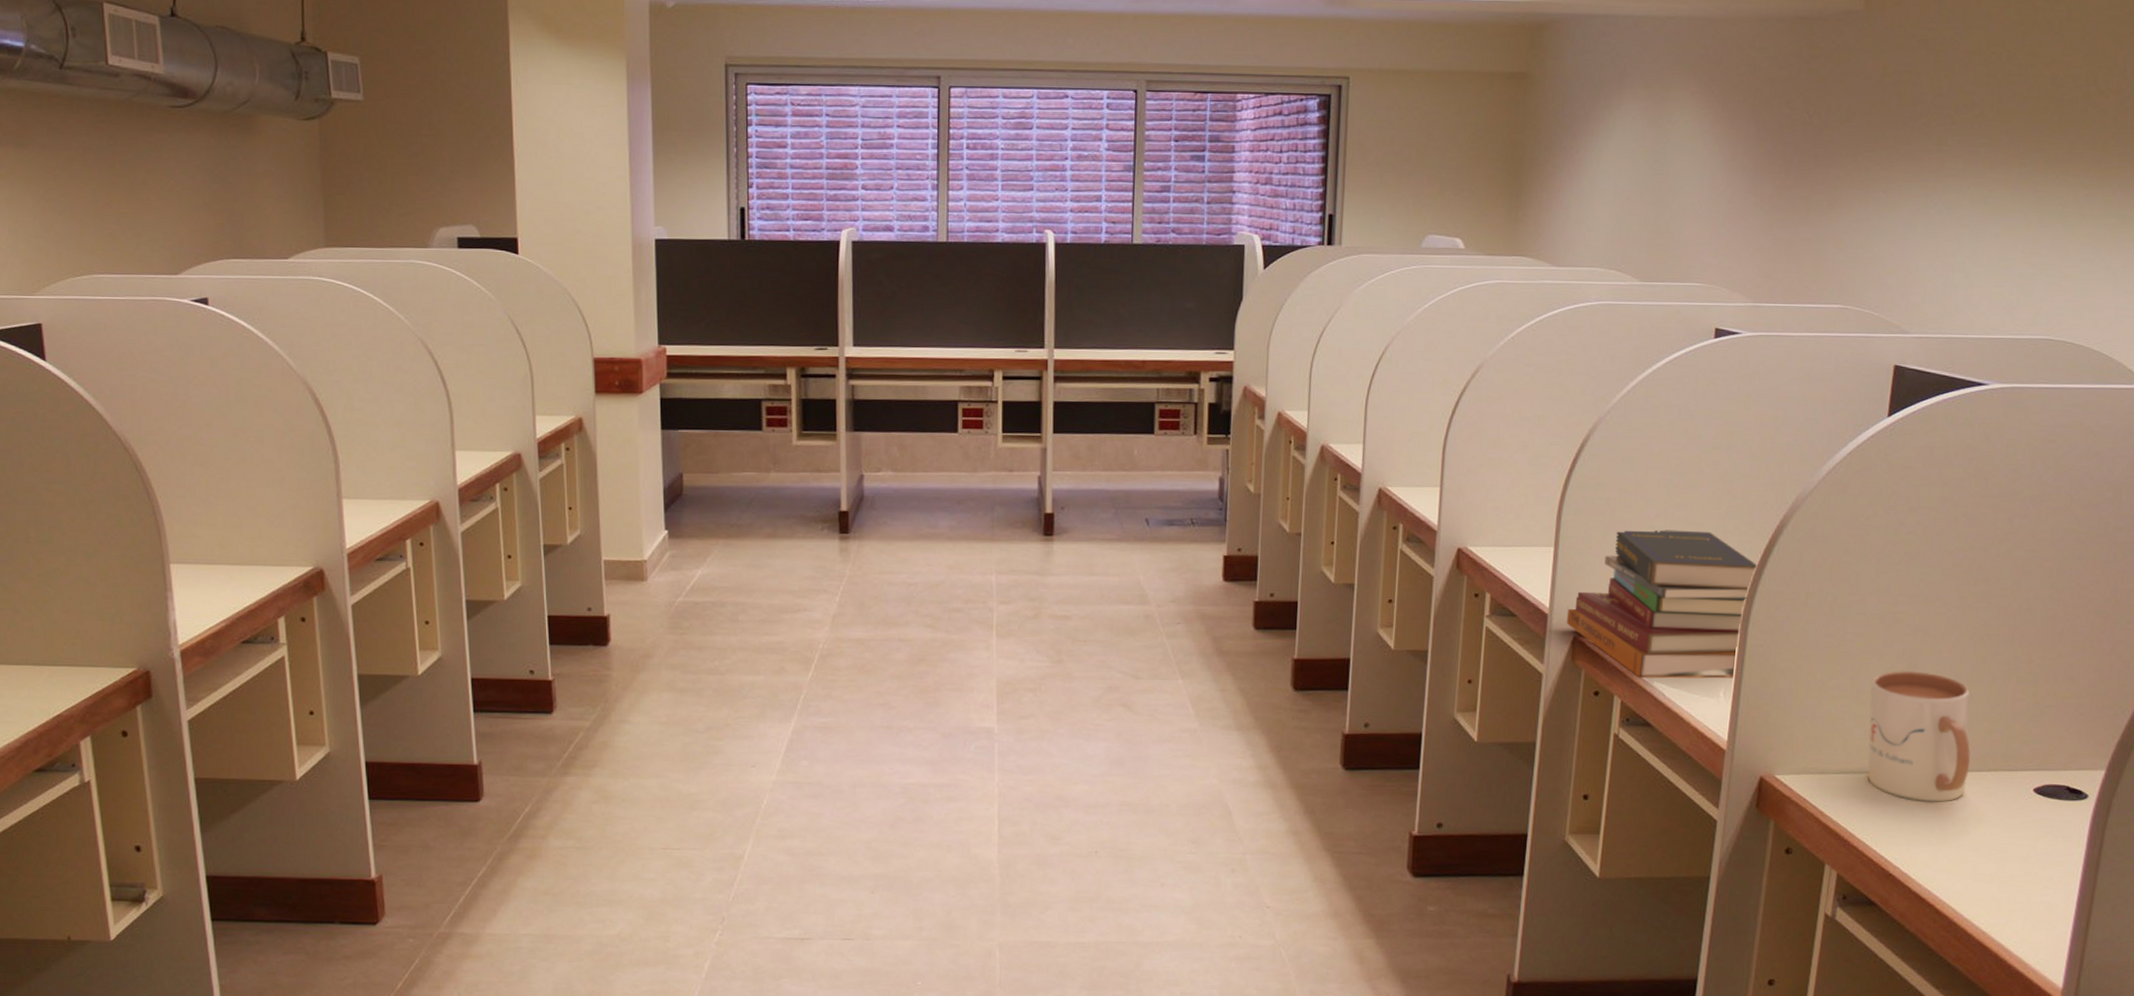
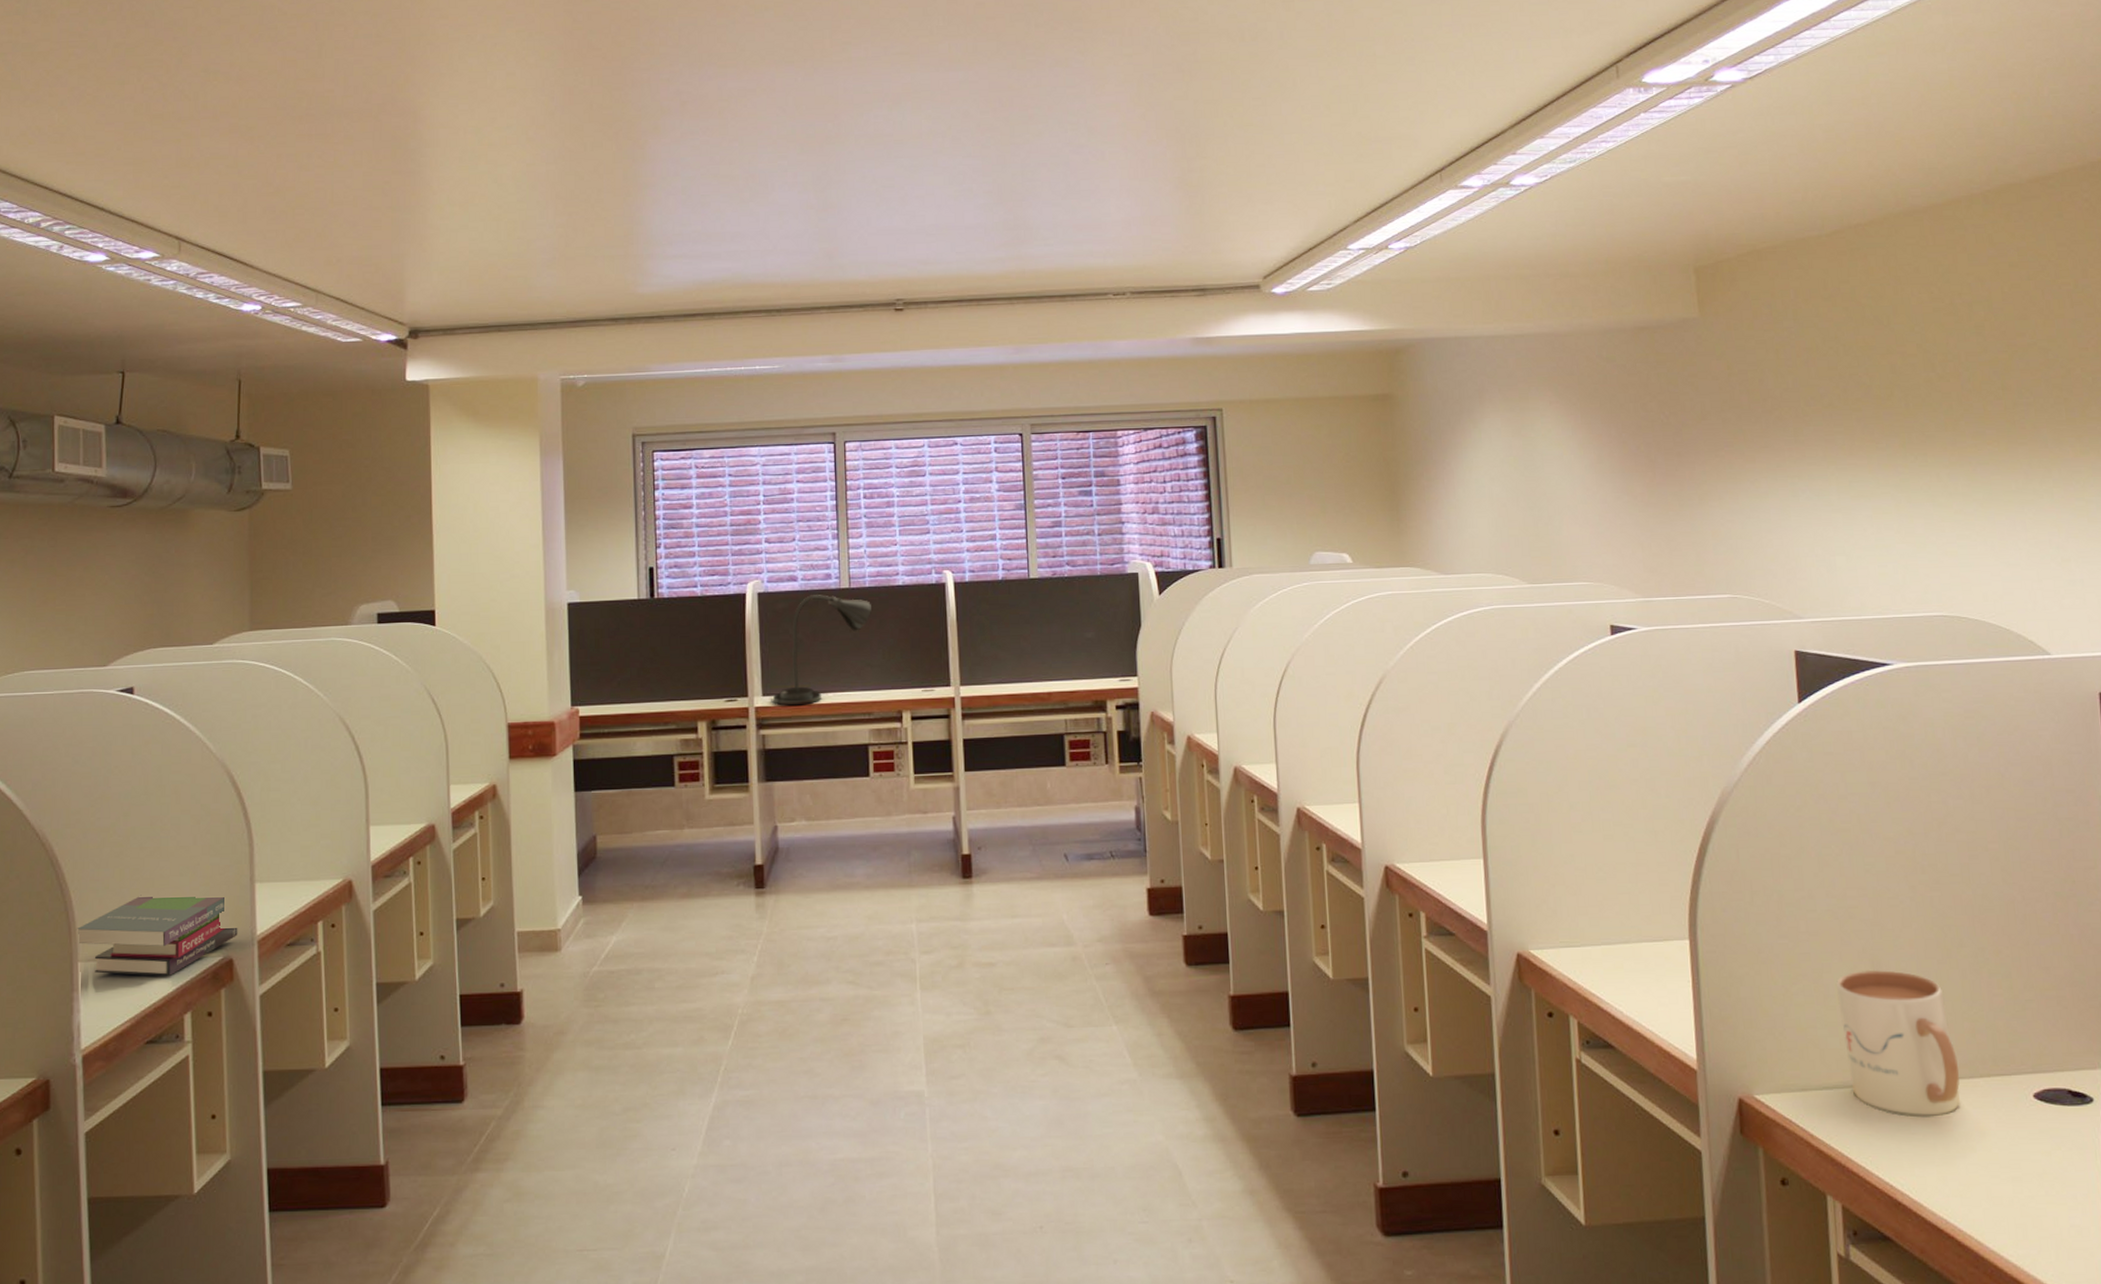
books: none [165,503,327,582] -> present [76,895,238,976]
desk lamp: none [862,247,968,358] -> present [771,595,871,706]
books: present [1566,529,1759,679] -> none [1506,832,1696,995]

